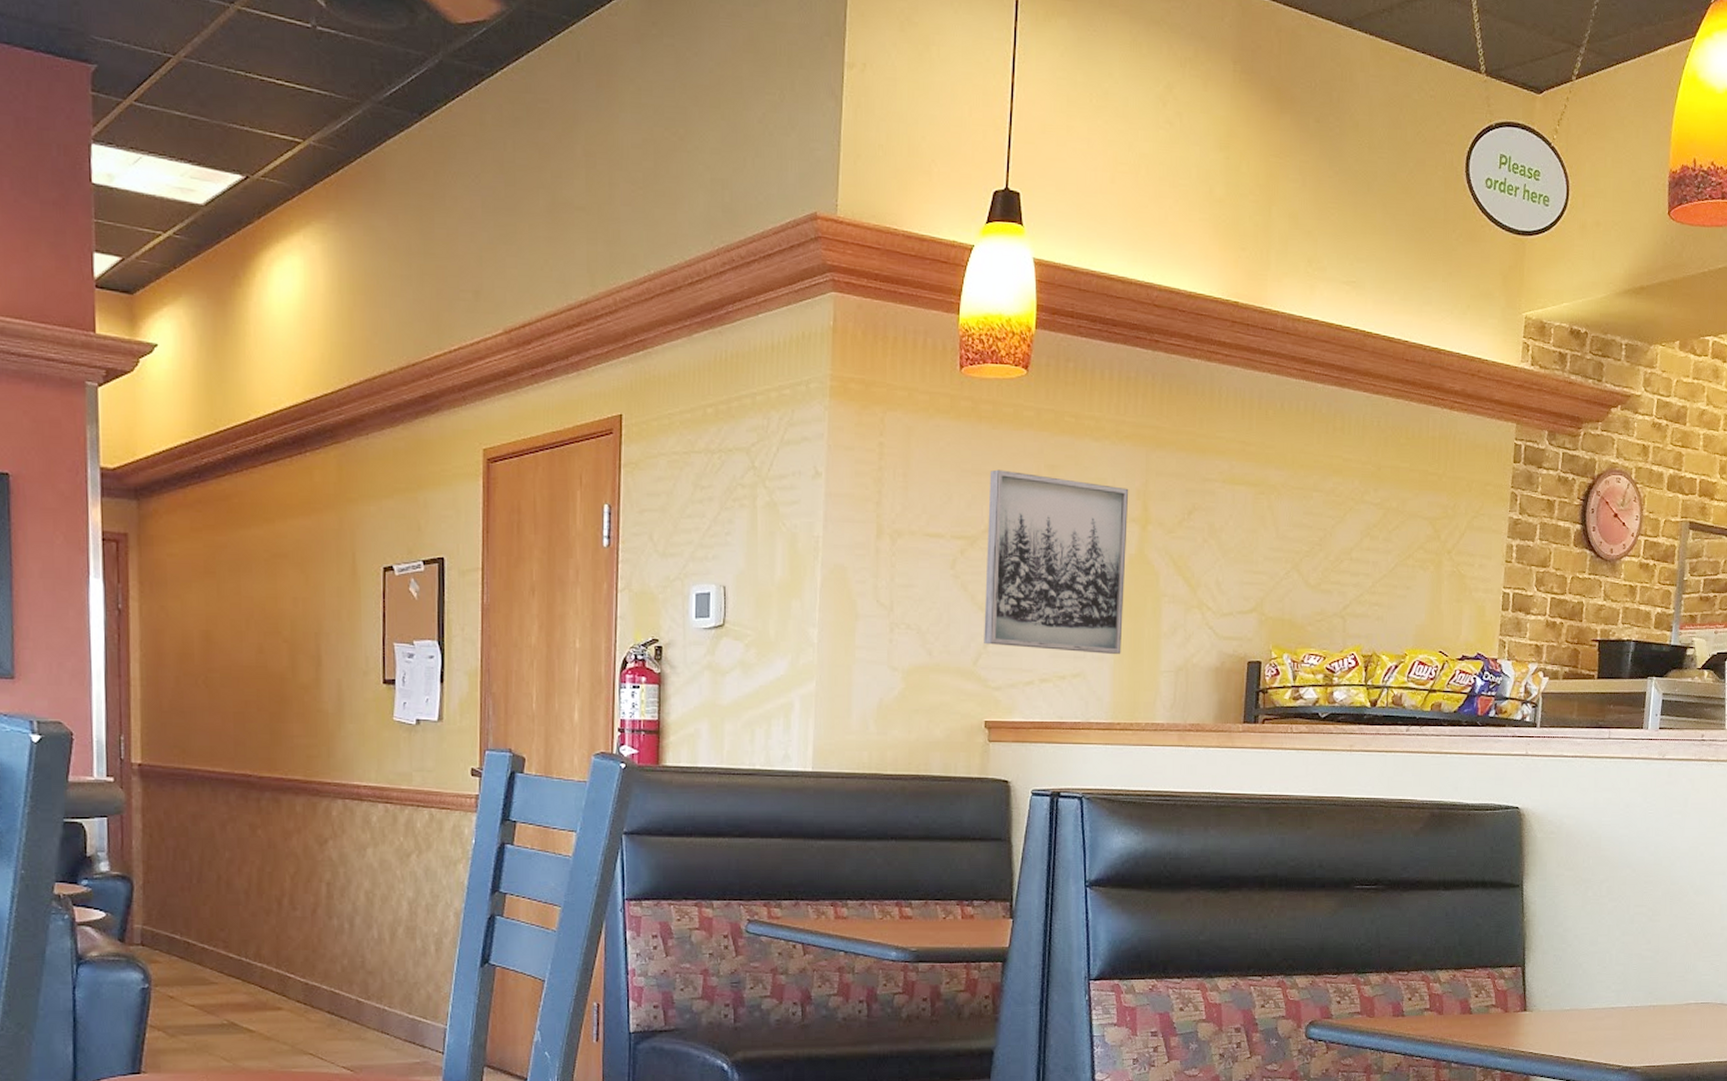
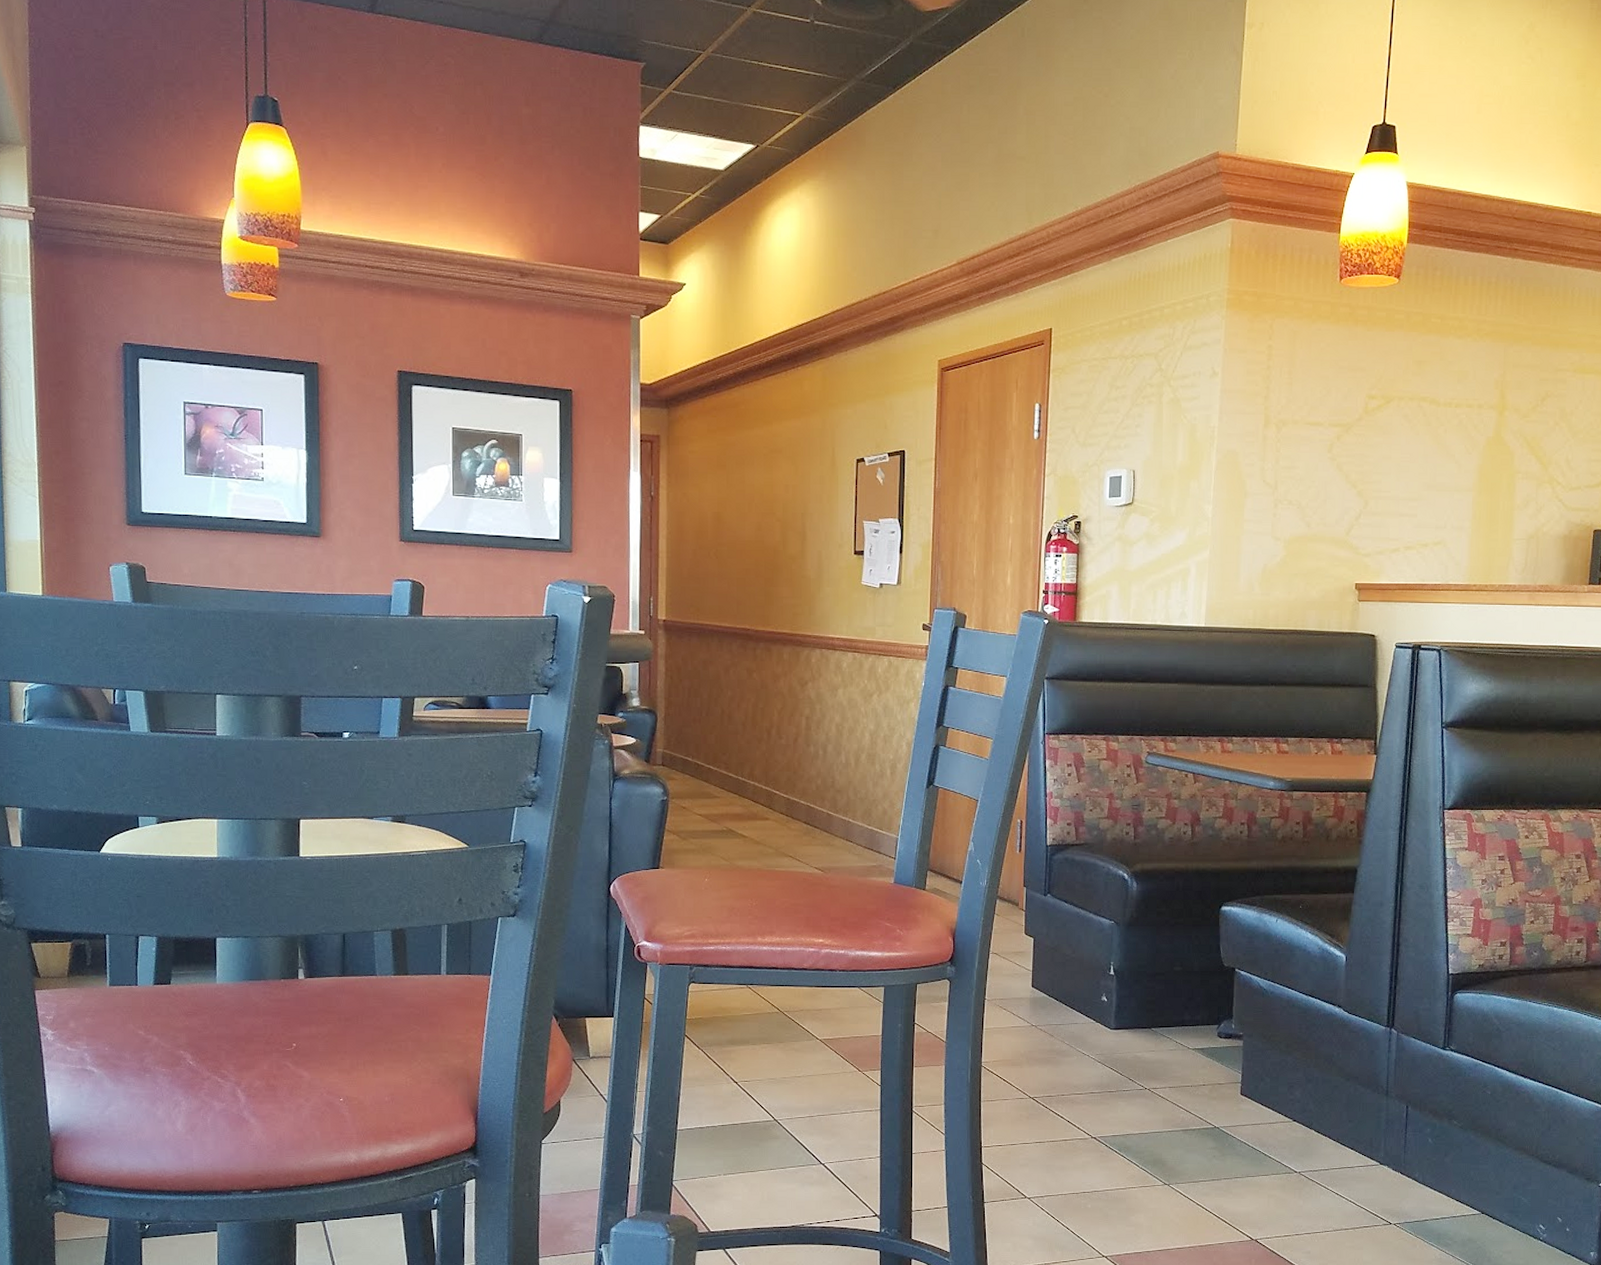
wall art: present [984,469,1129,654] -> none [1356,366,1488,524]

